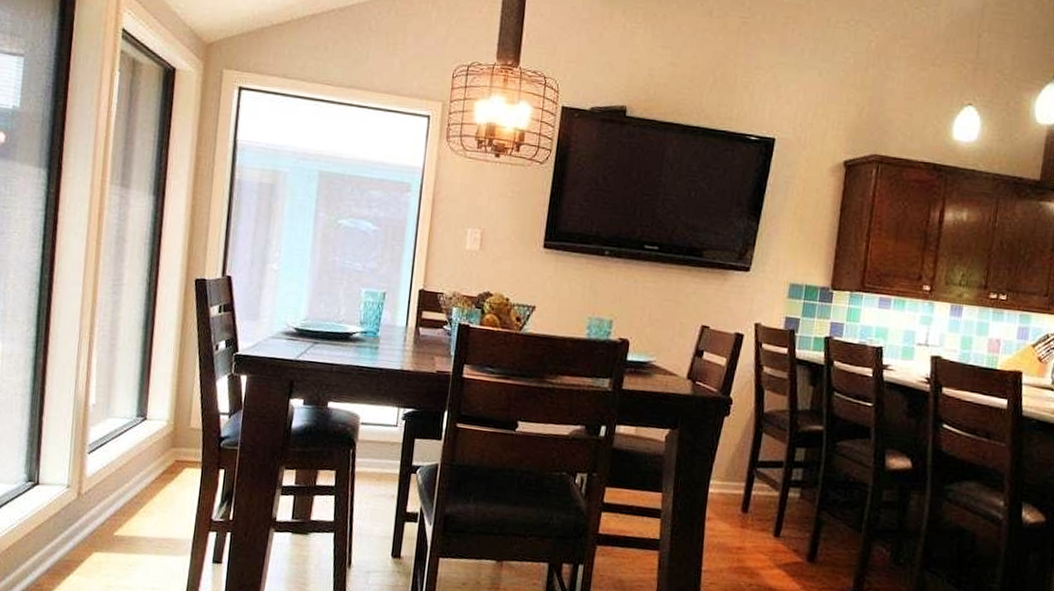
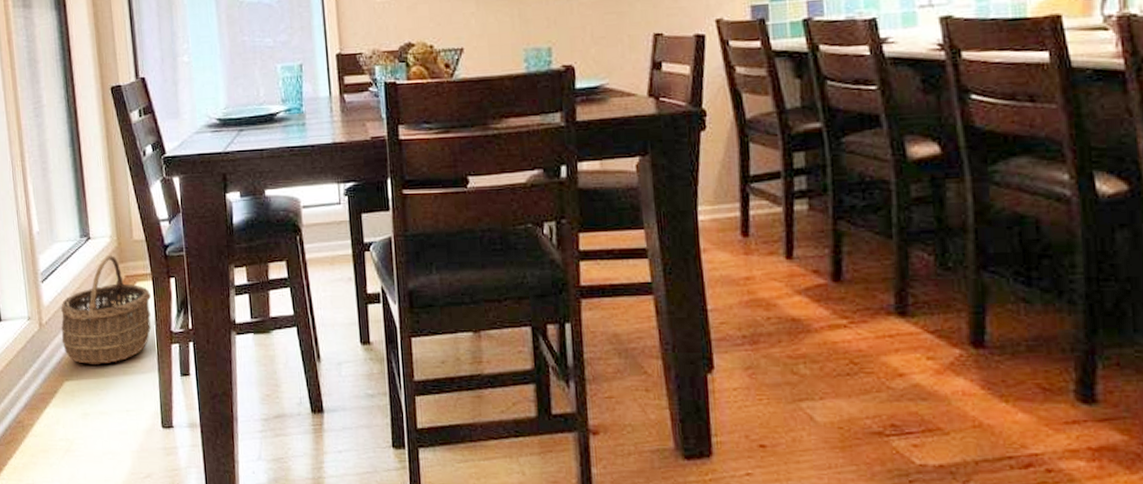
wicker basket: none [98,438,198,541] -> present [60,255,152,364]

